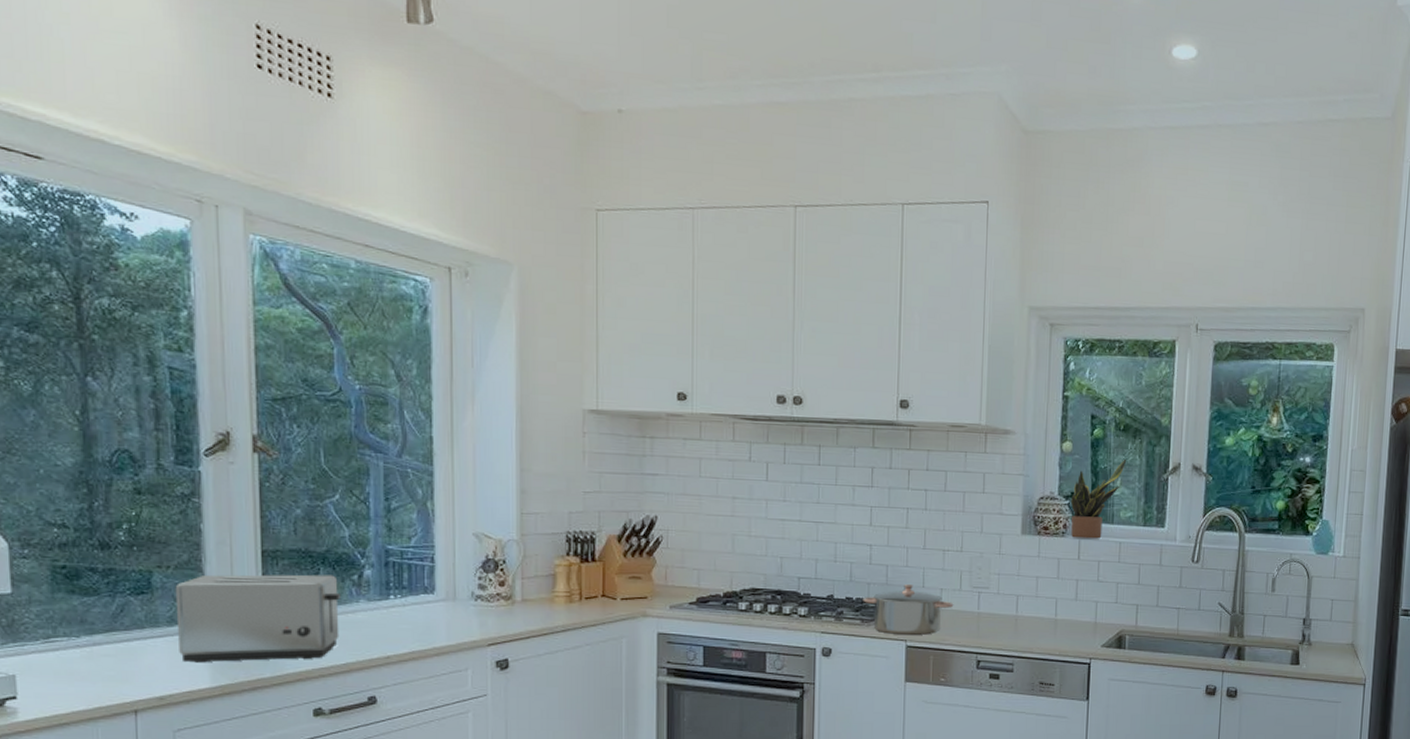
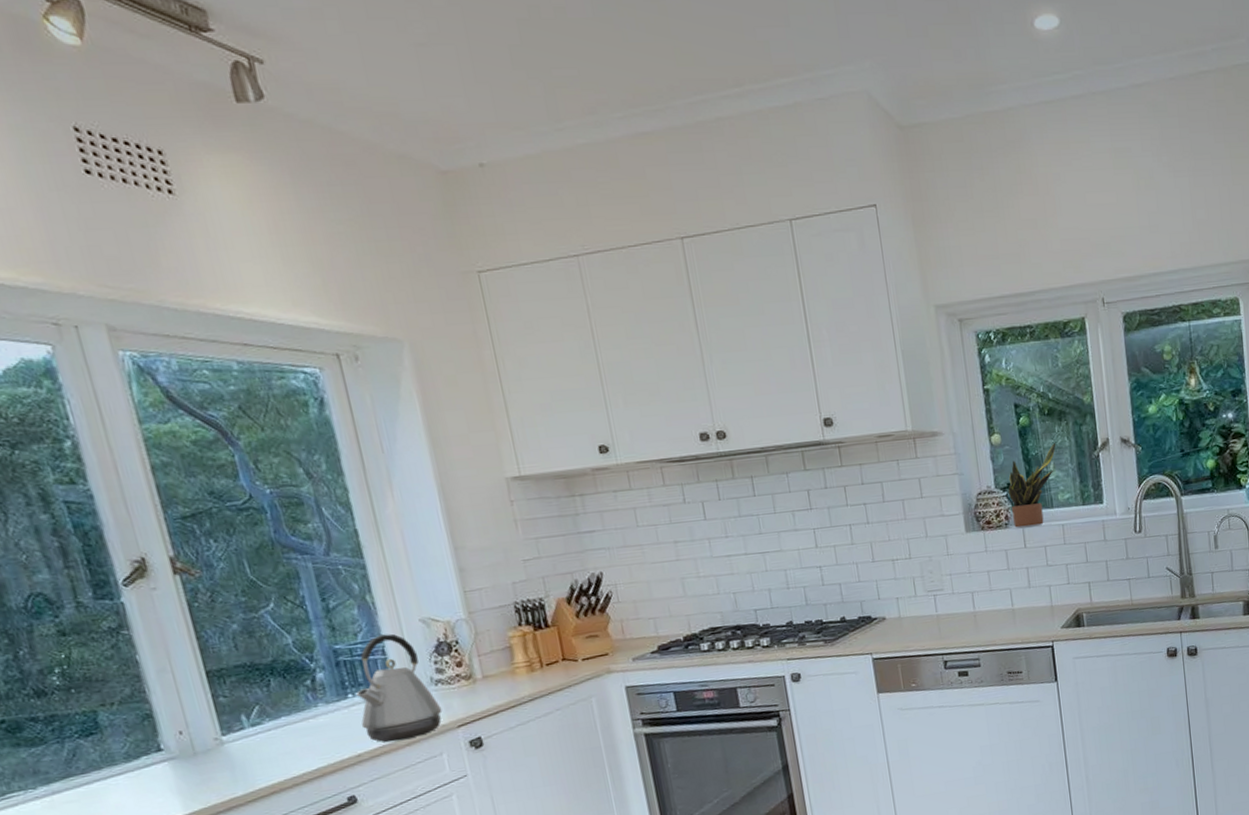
toaster: present [175,574,340,663] -> none [124,684,305,796]
kettle: none [396,542,476,650] -> present [356,633,443,742]
cooking pot: present [862,583,954,636] -> none [821,598,912,650]

